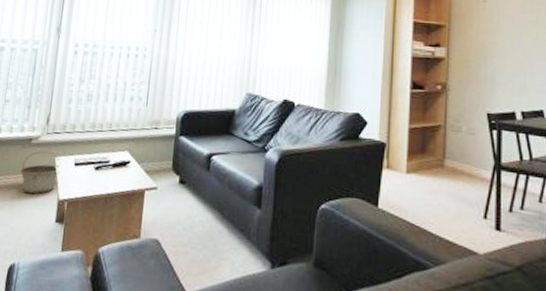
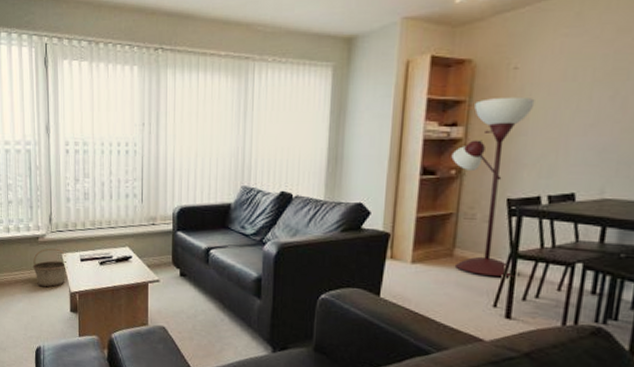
floor lamp: none [437,24,504,188] -> present [451,96,535,277]

